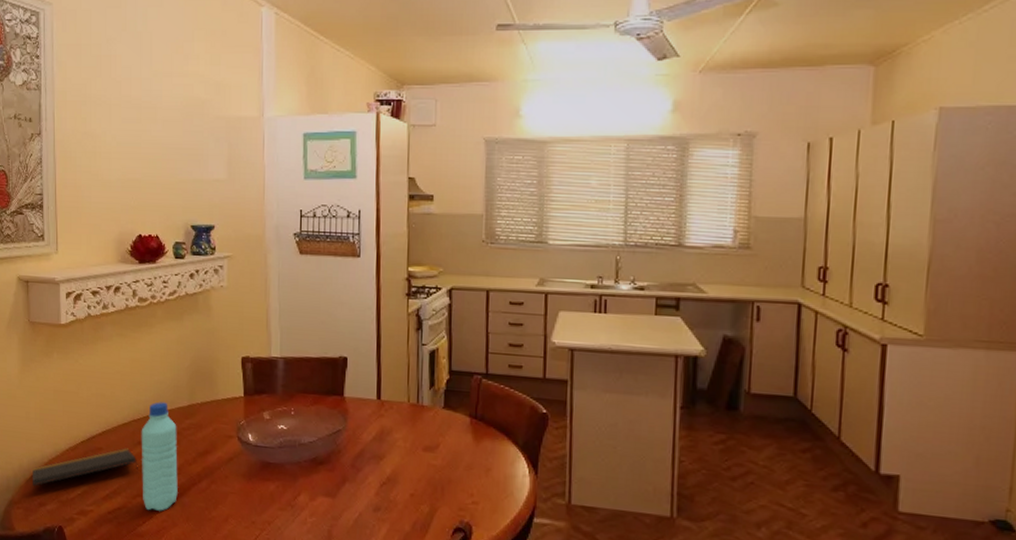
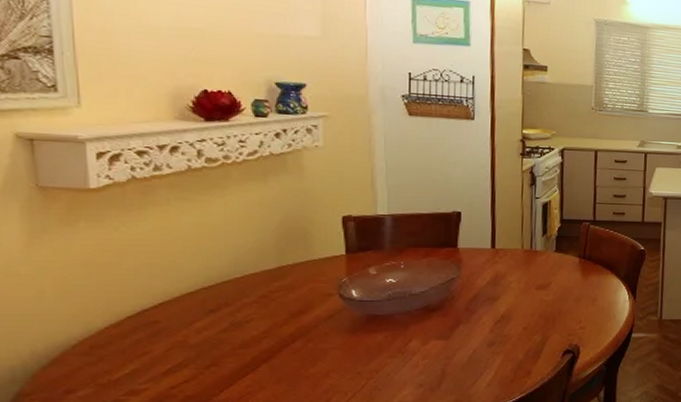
notepad: present [31,448,138,486] -> none [51,318,211,373]
water bottle: present [141,402,178,511] -> none [214,266,265,379]

